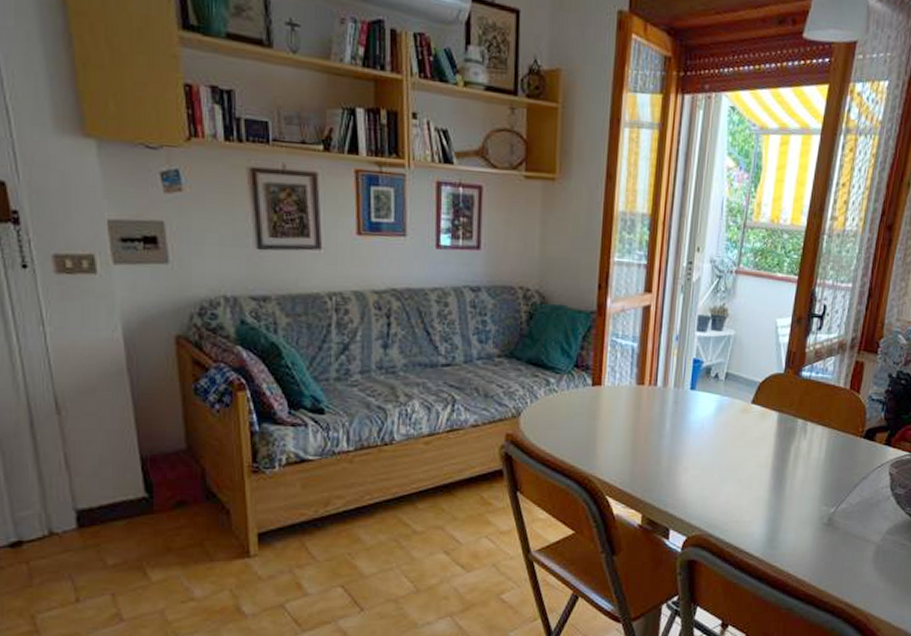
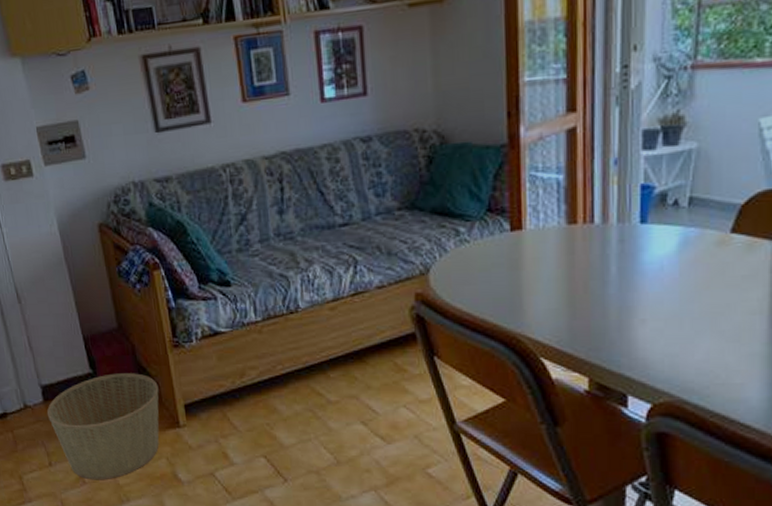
basket: none [80,498,229,617] -> present [46,373,159,480]

